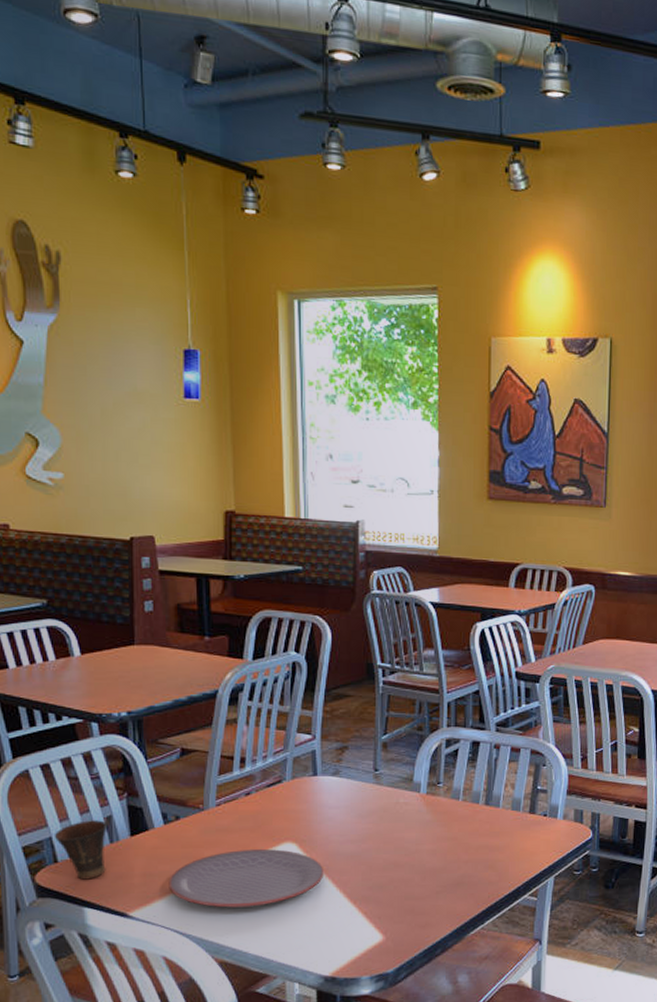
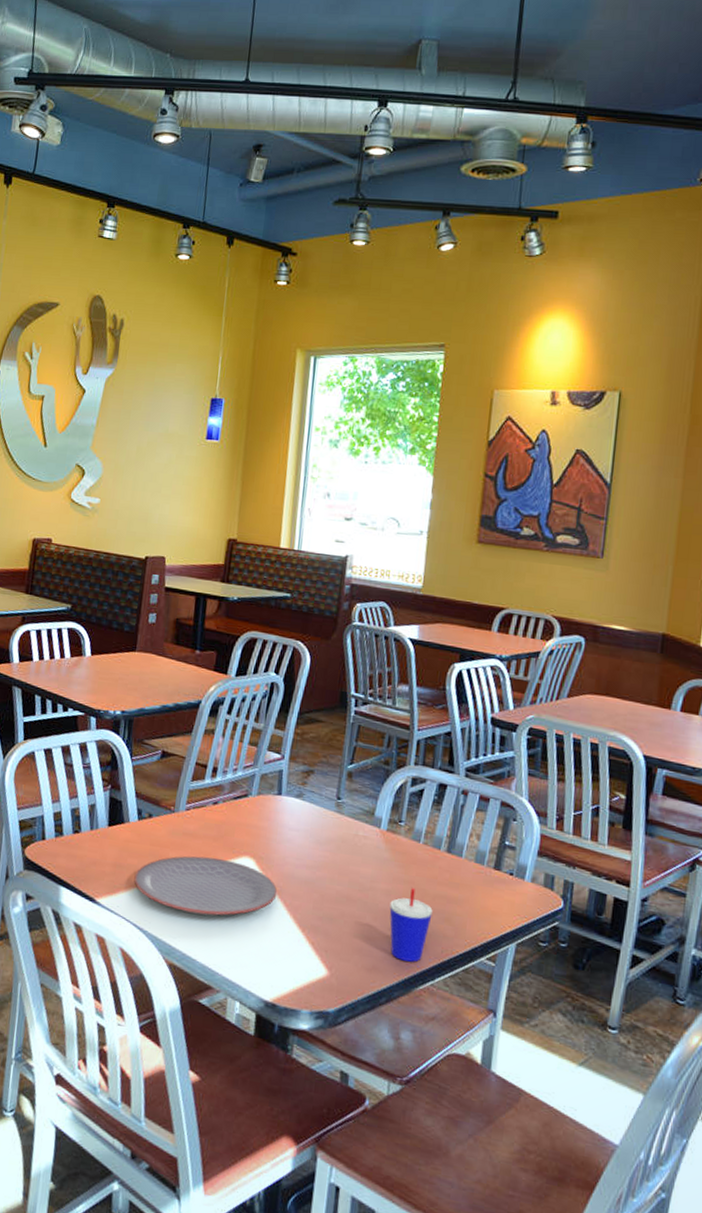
cup: present [54,820,108,880] -> none [45,805,91,861]
beverage cup: none [436,843,477,912] -> present [389,887,433,962]

